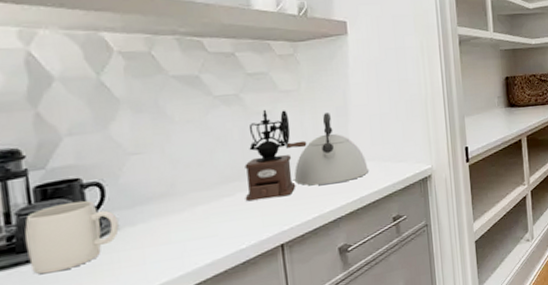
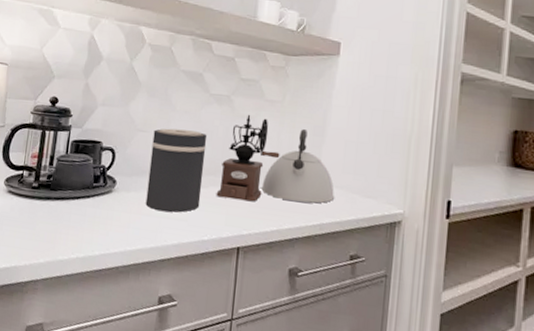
mug: present [24,200,119,275] -> none [56,159,119,214]
cylinder: none [151,139,229,236] -> present [145,128,208,213]

